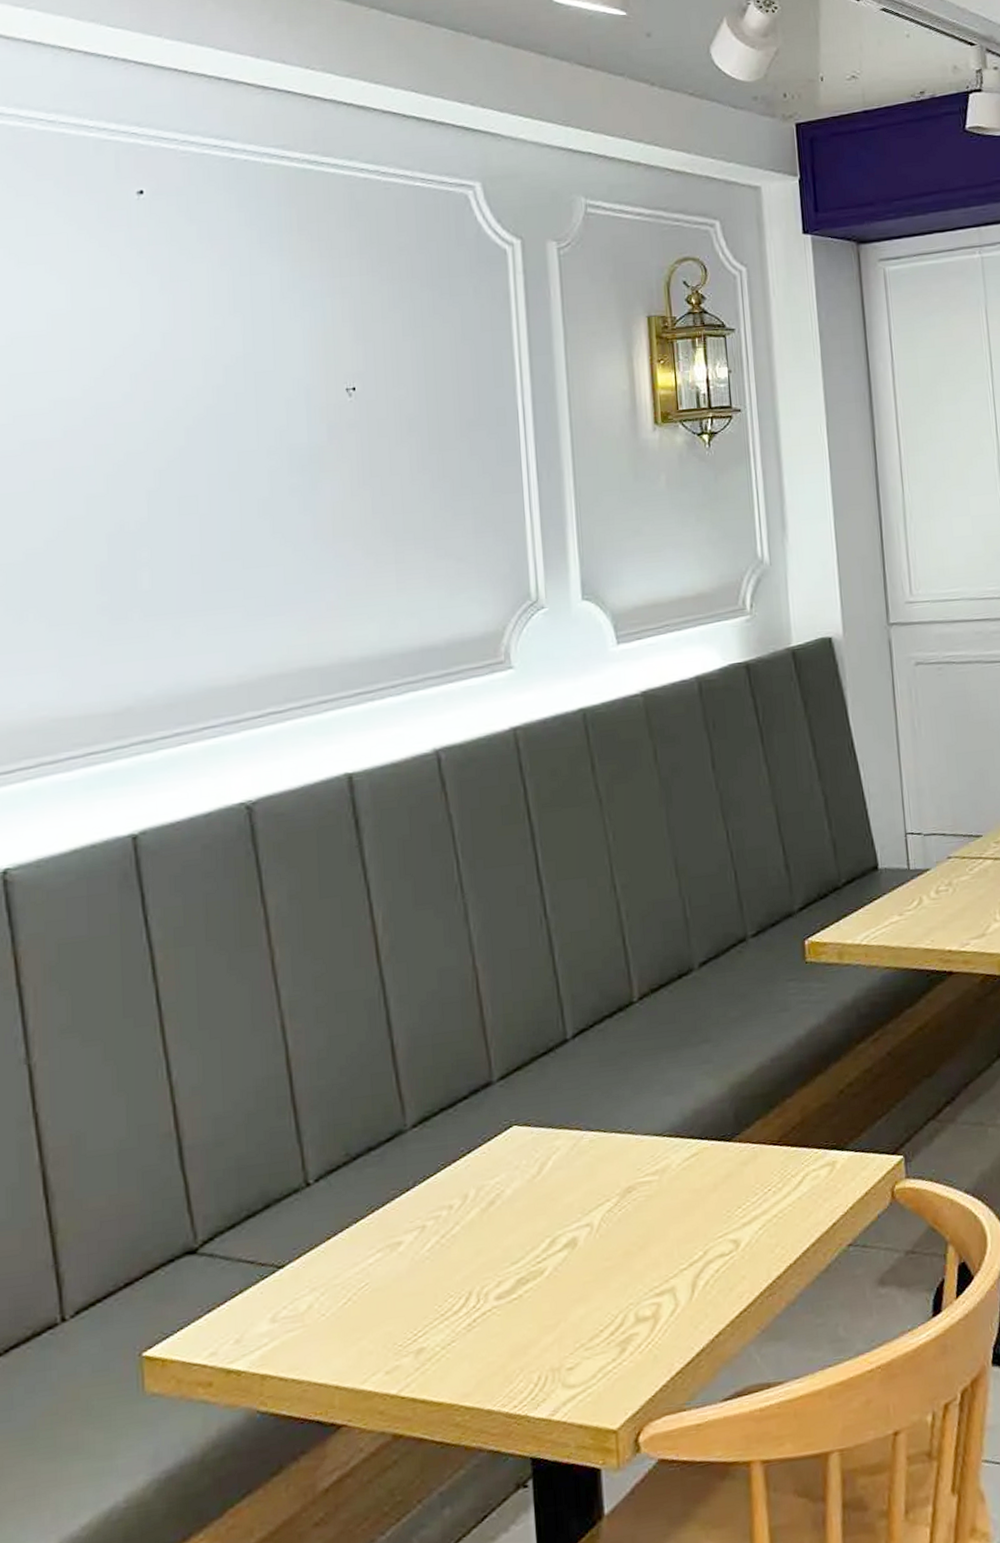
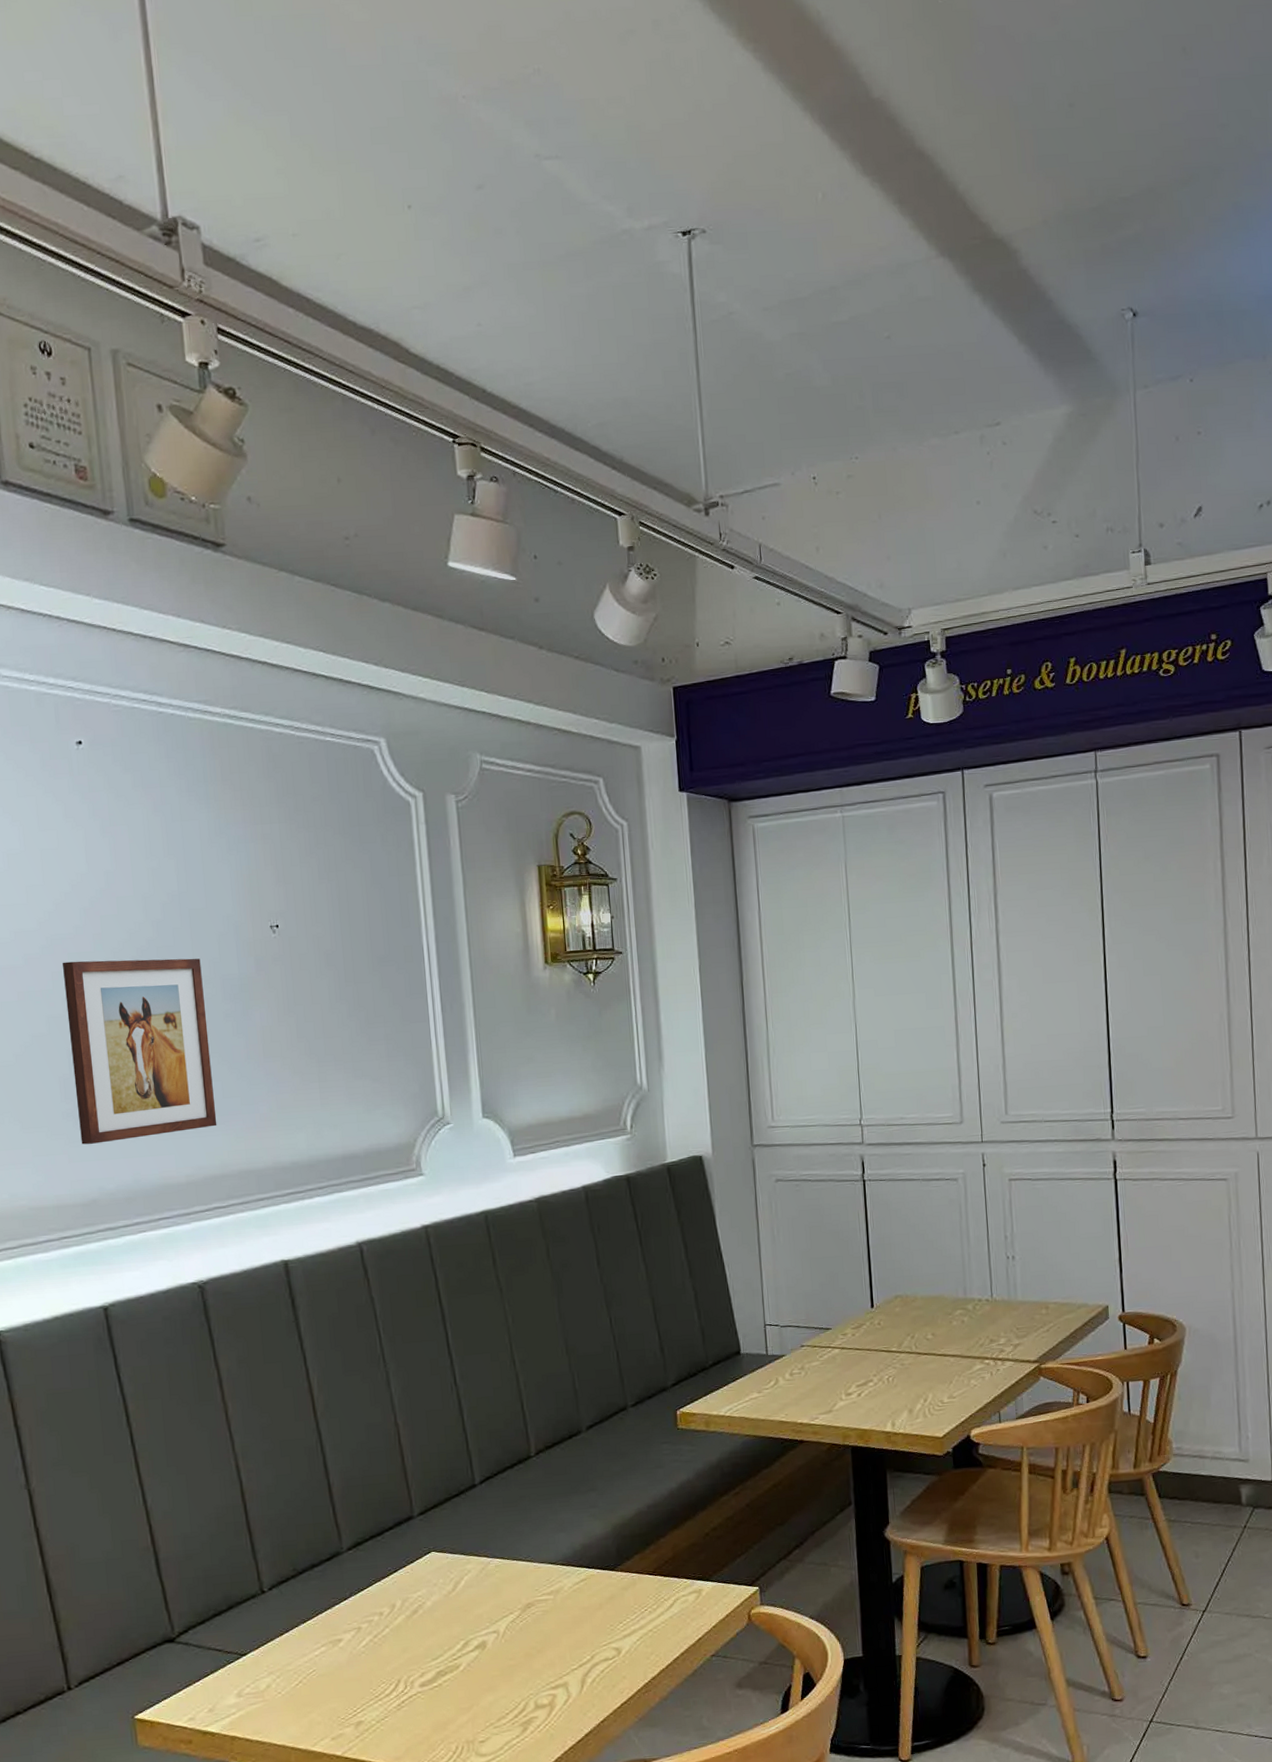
wall art: none [107,426,276,643] -> present [63,958,217,1145]

